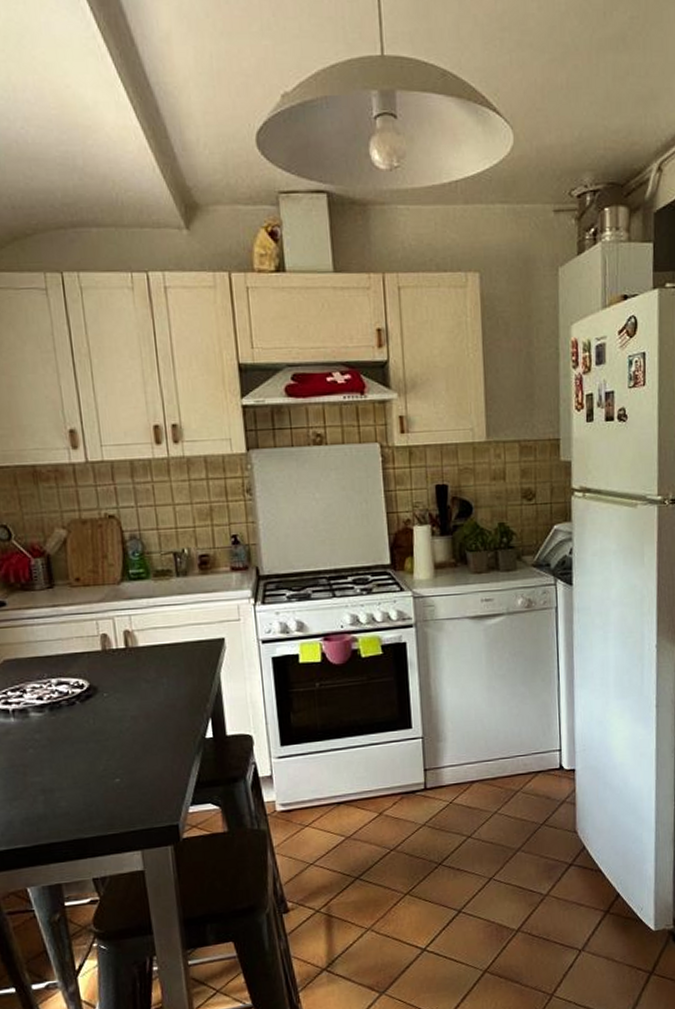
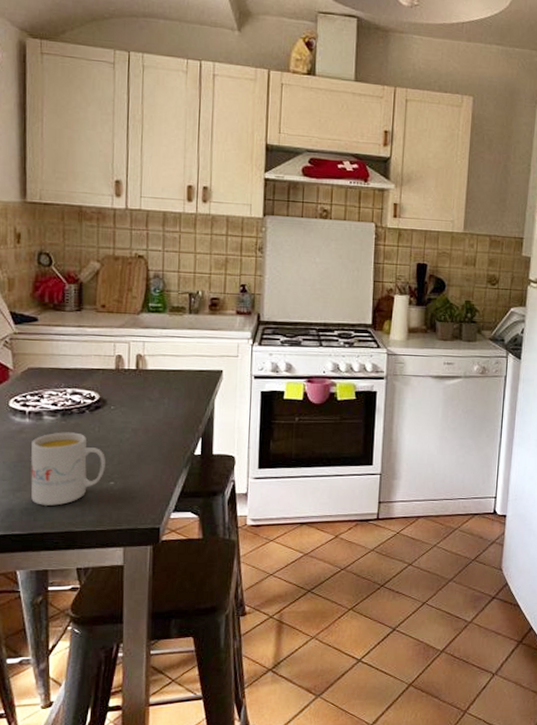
mug: none [21,727,108,813] -> present [31,432,105,506]

